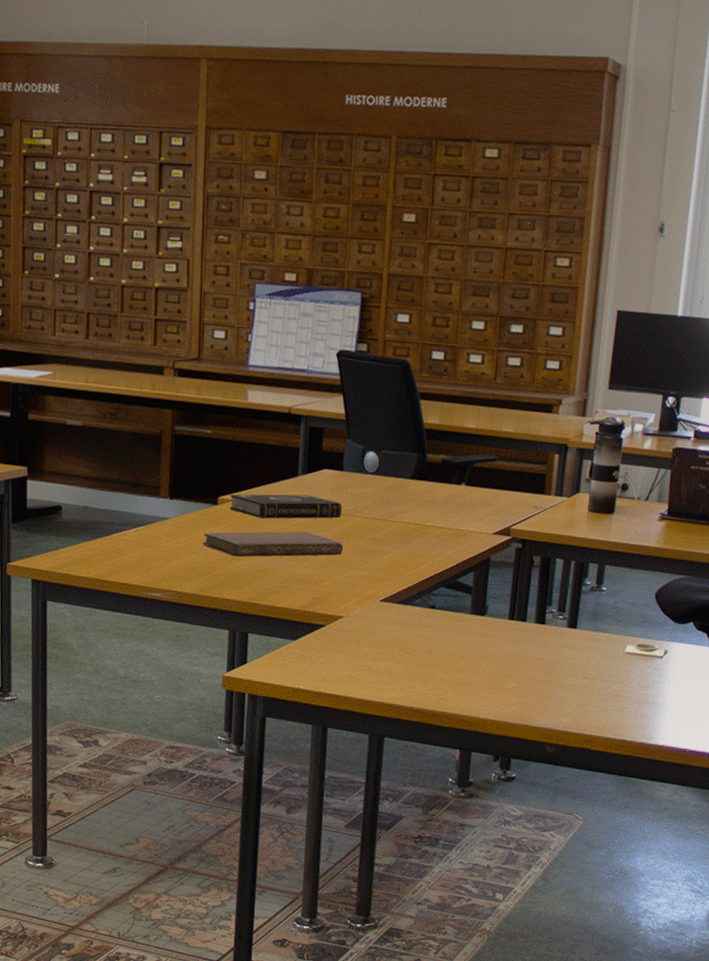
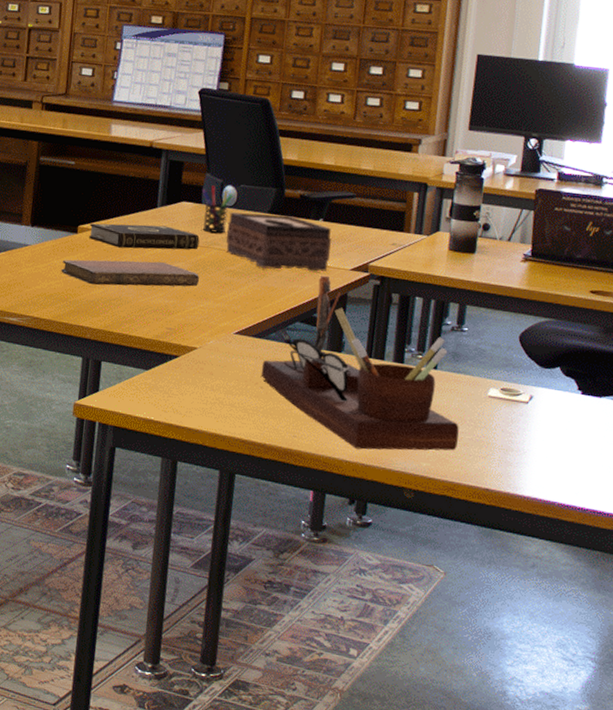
pen holder: none [342,452,375,501] -> present [201,185,233,234]
tissue box: none [369,479,474,537] -> present [226,212,331,272]
desk organizer: none [406,540,598,709] -> present [261,275,459,451]

